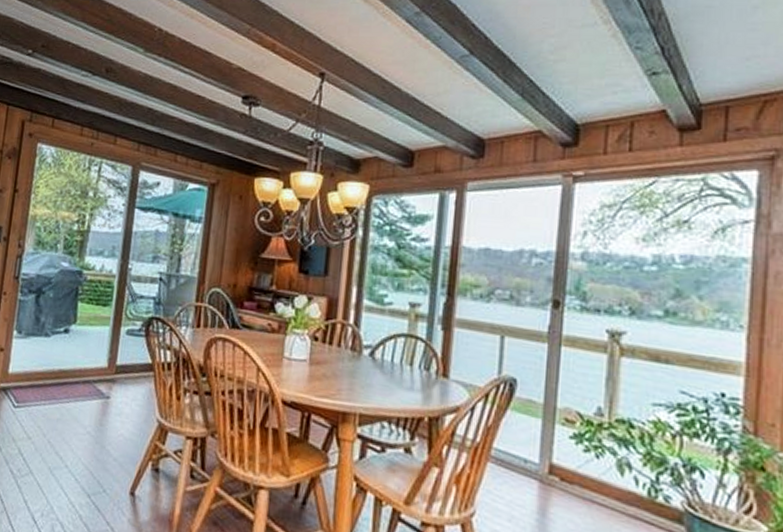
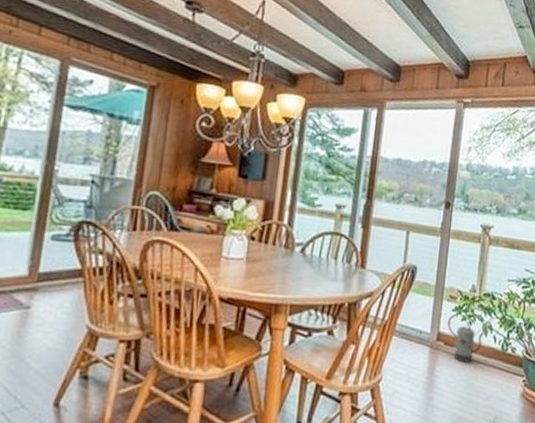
watering can: none [563,441,622,509] -> present [447,313,486,363]

